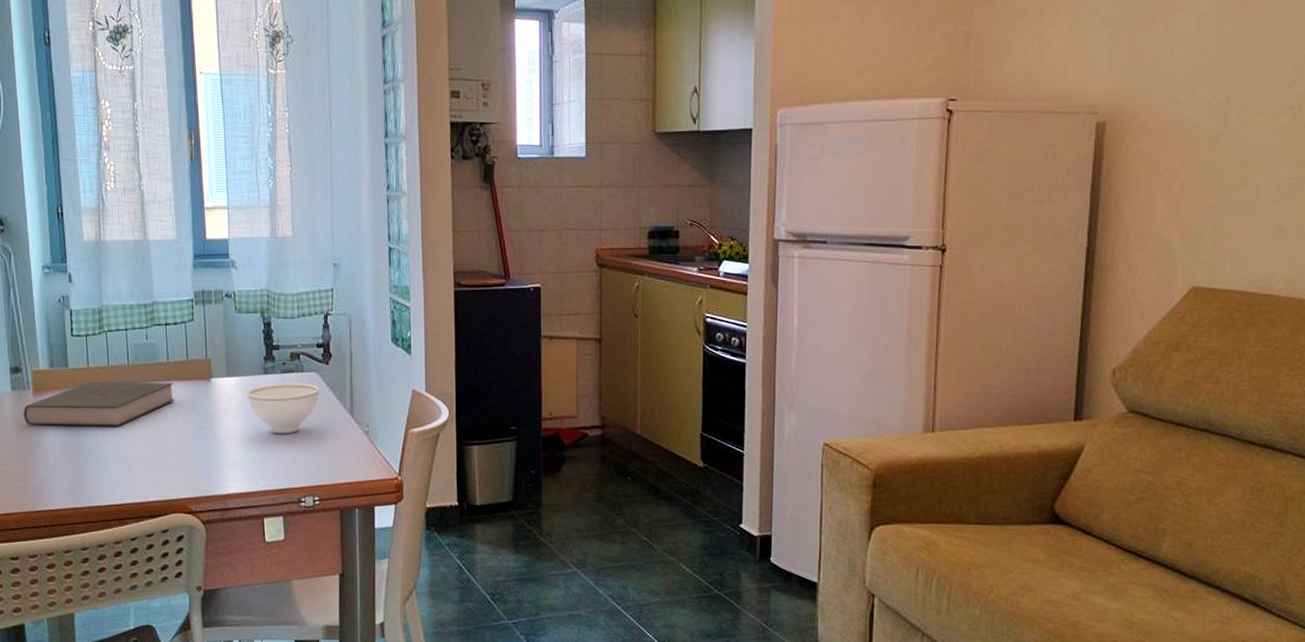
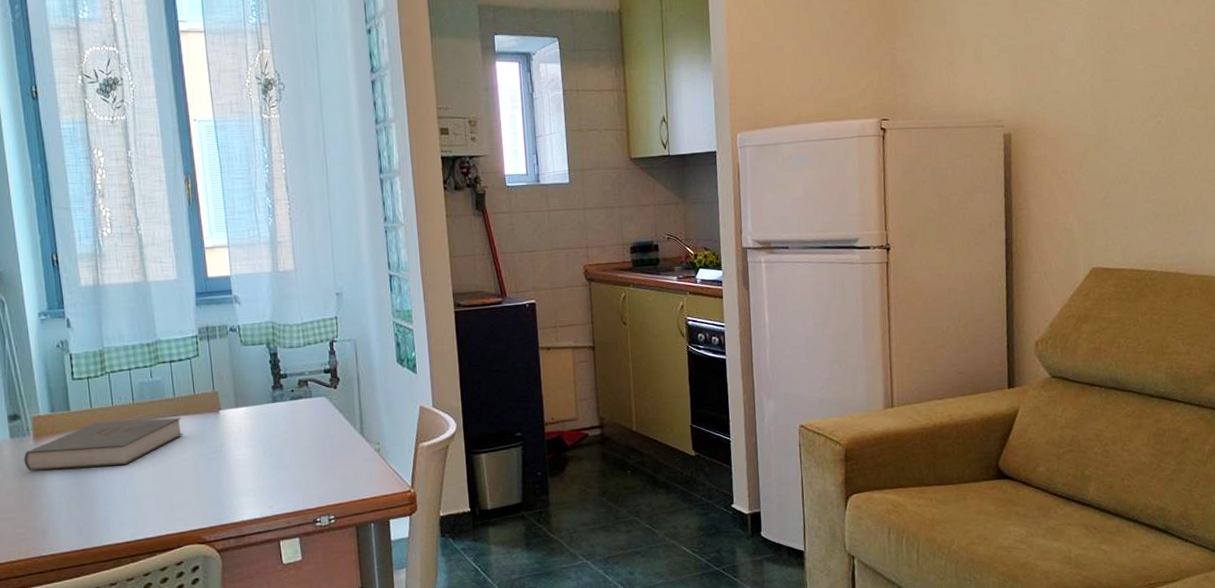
bowl: present [246,383,320,434] -> none [256,408,330,459]

